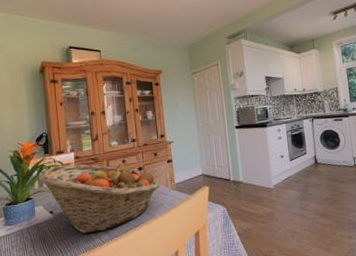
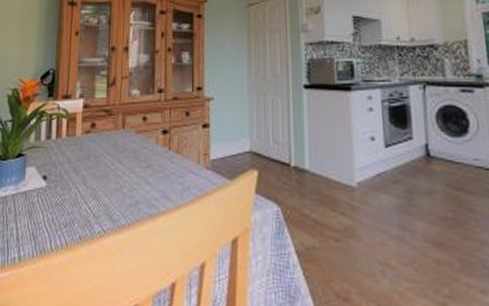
fruit basket: present [38,163,160,234] -> none [35,114,188,216]

